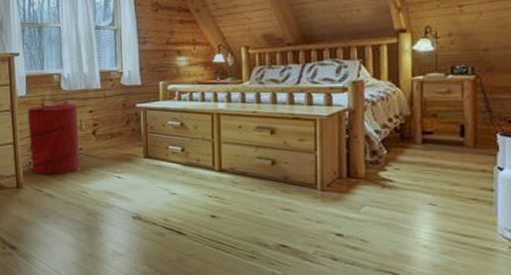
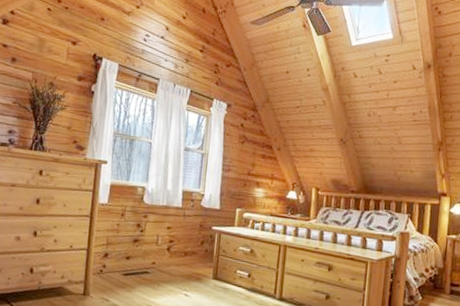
laundry hamper: present [27,102,81,175] -> none [102,215,156,287]

